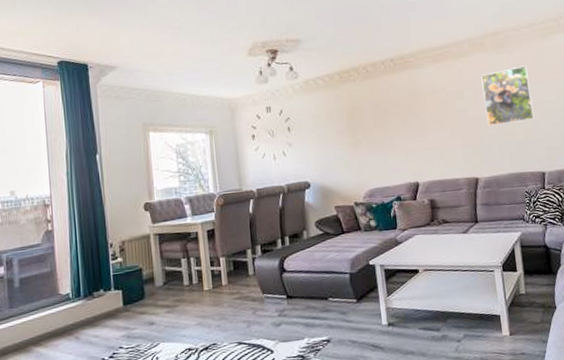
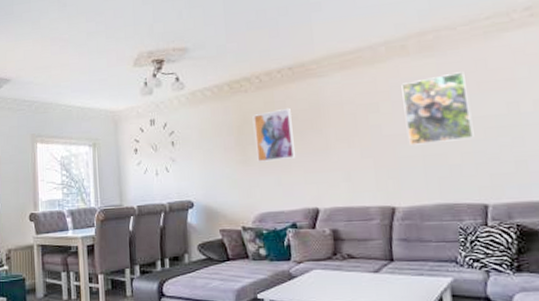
wall art: none [361,95,398,144] -> present [252,107,295,162]

